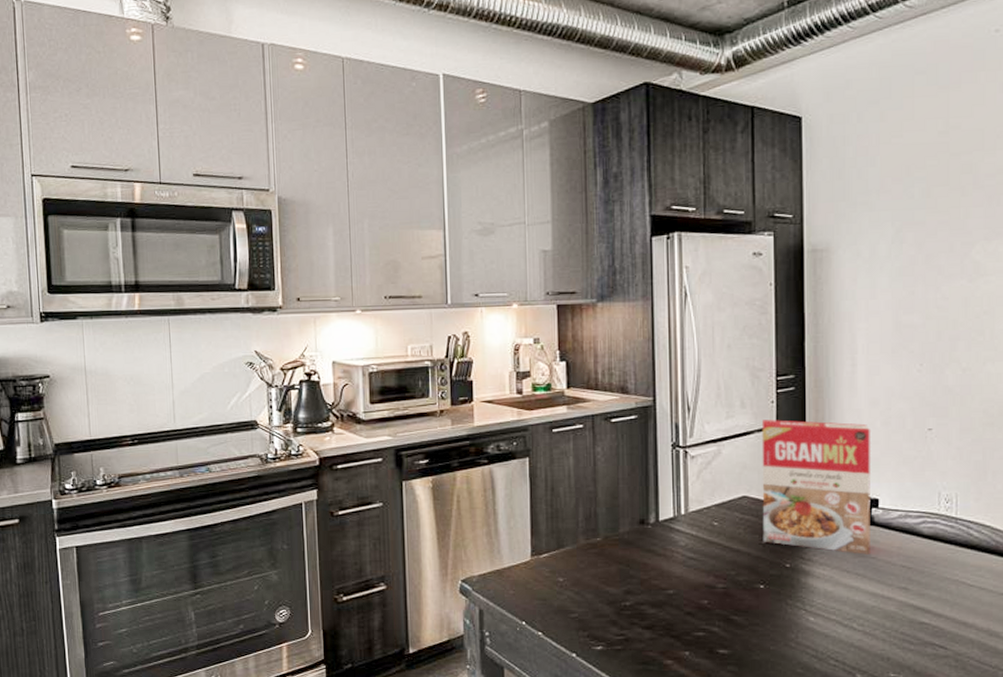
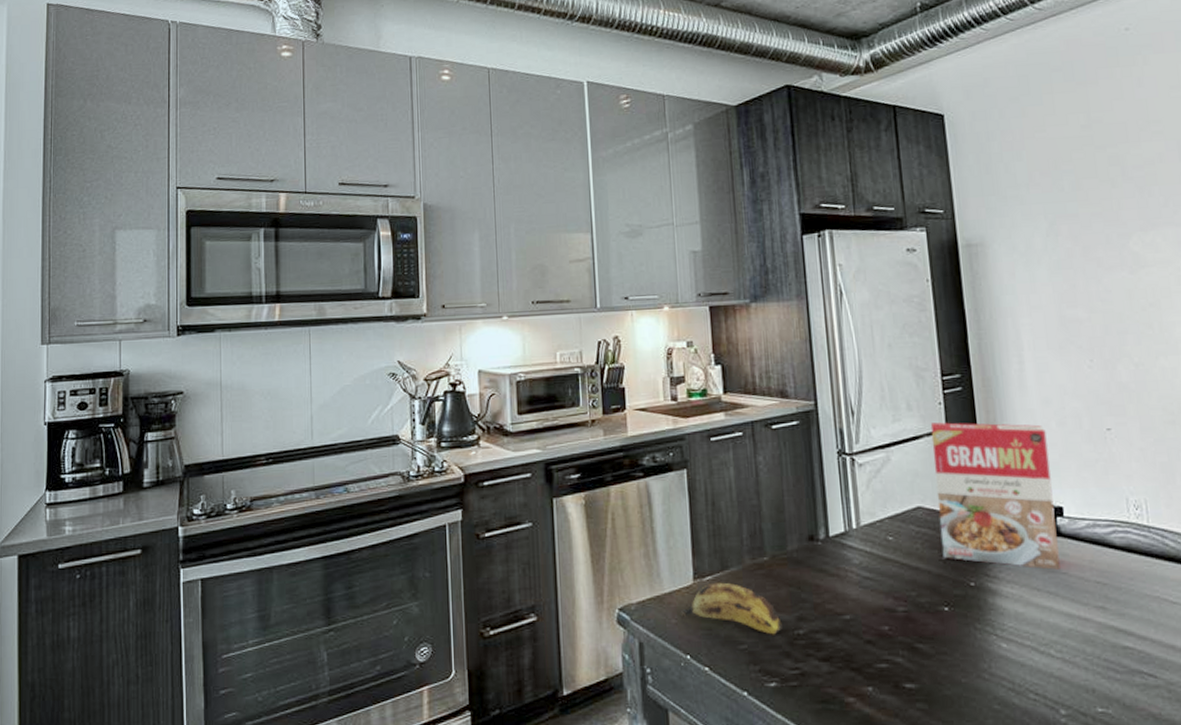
banana: none [517,559,611,606] -> present [680,582,782,635]

